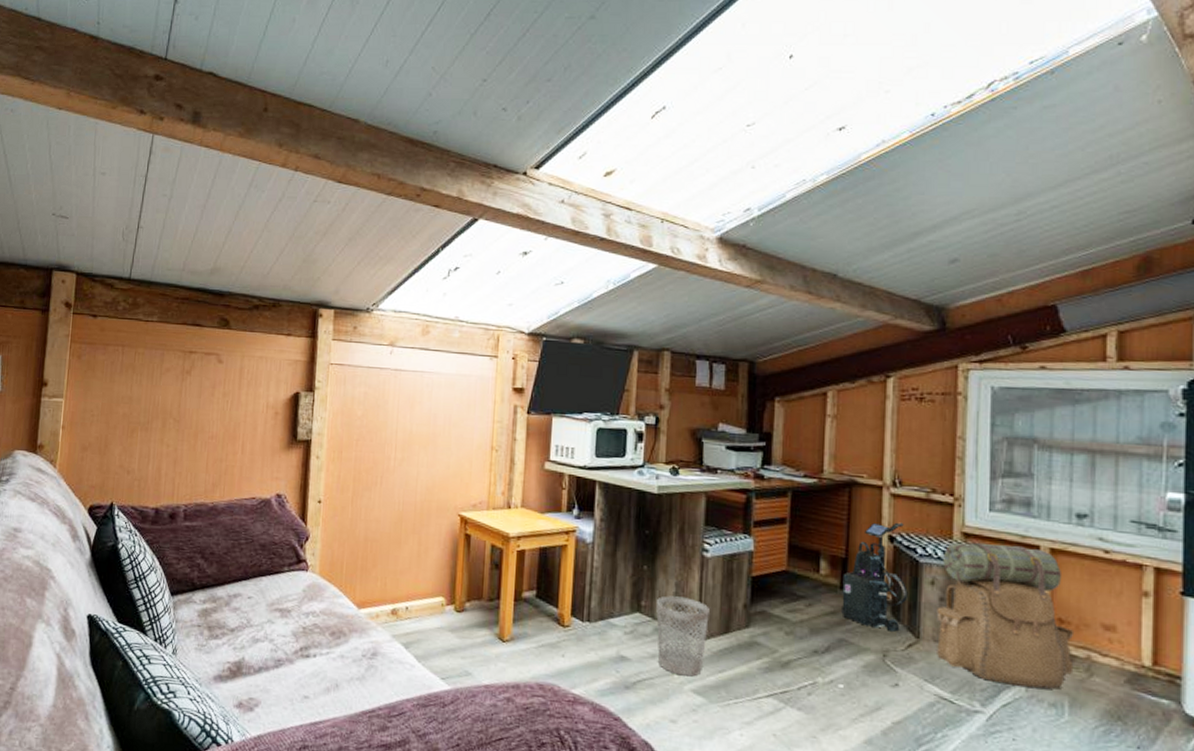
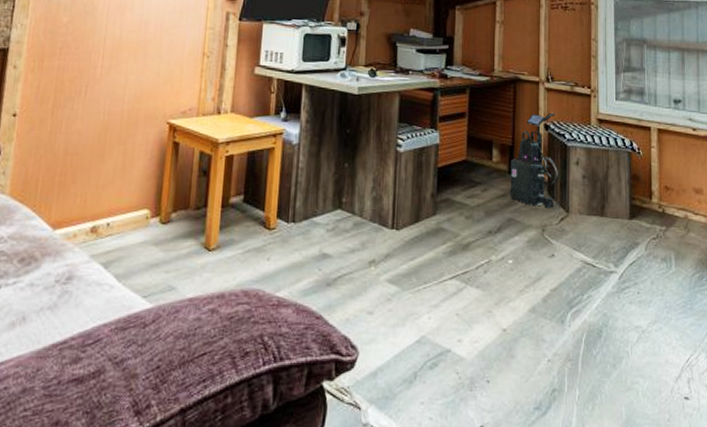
wastebasket: present [656,595,709,677] -> none [356,191,402,267]
backpack: present [936,542,1075,689] -> none [581,127,677,247]

